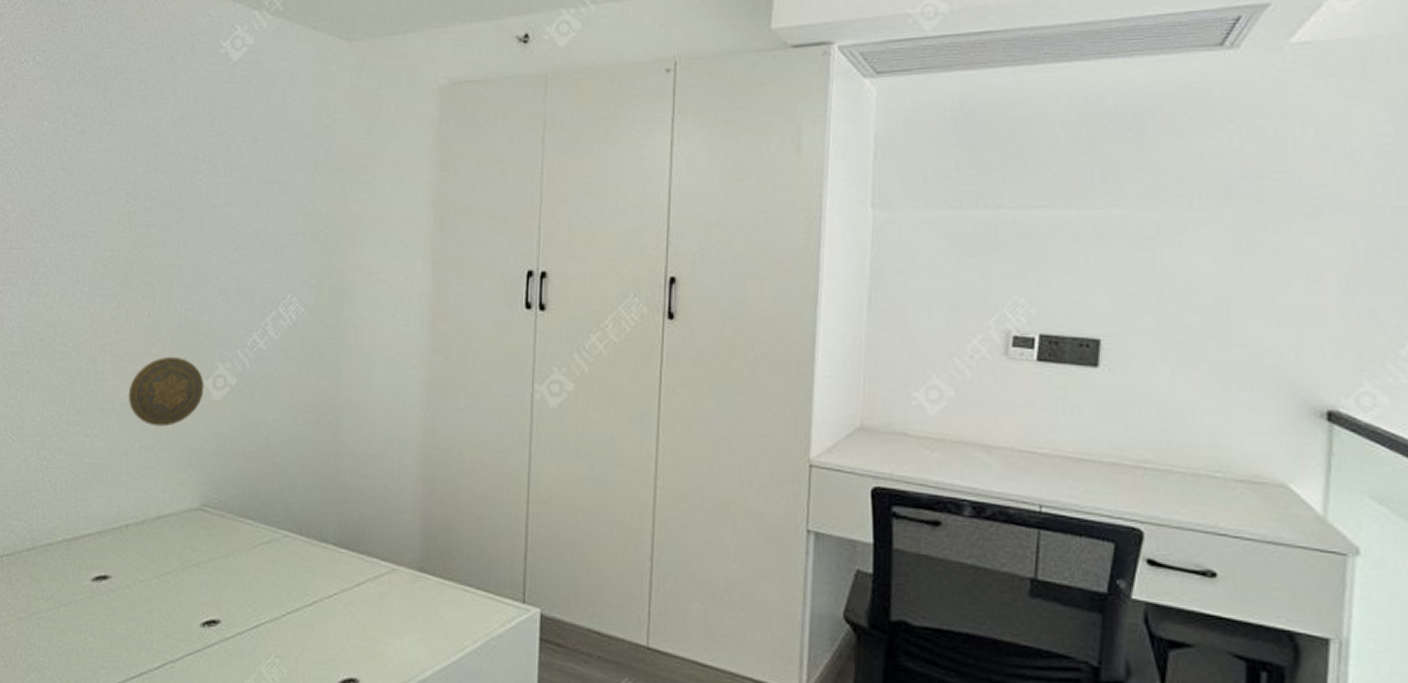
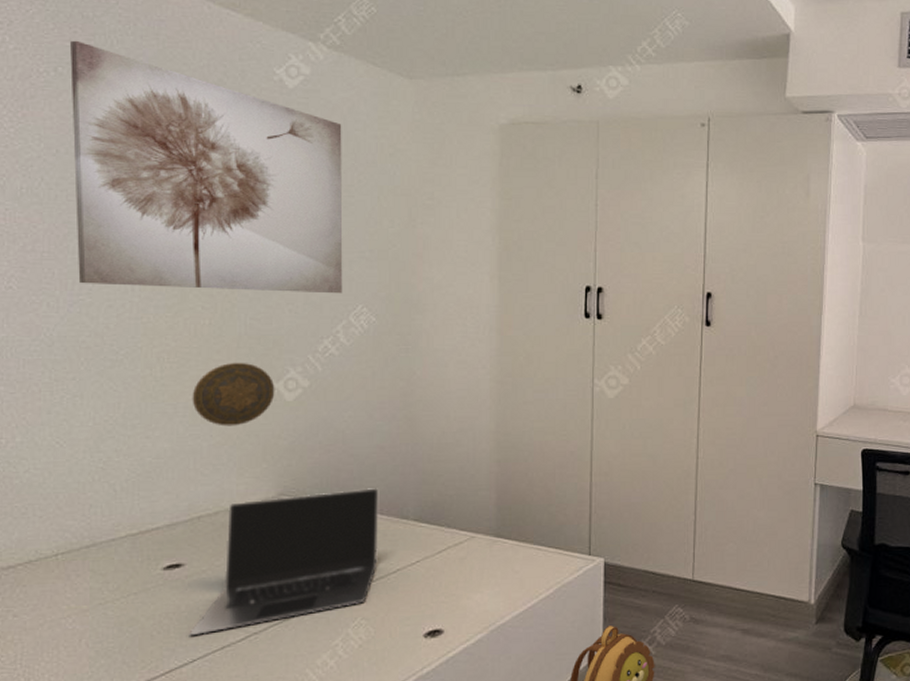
wall art: none [39,28,281,282] -> present [70,40,343,294]
laptop: none [112,503,300,657] -> present [190,488,379,635]

